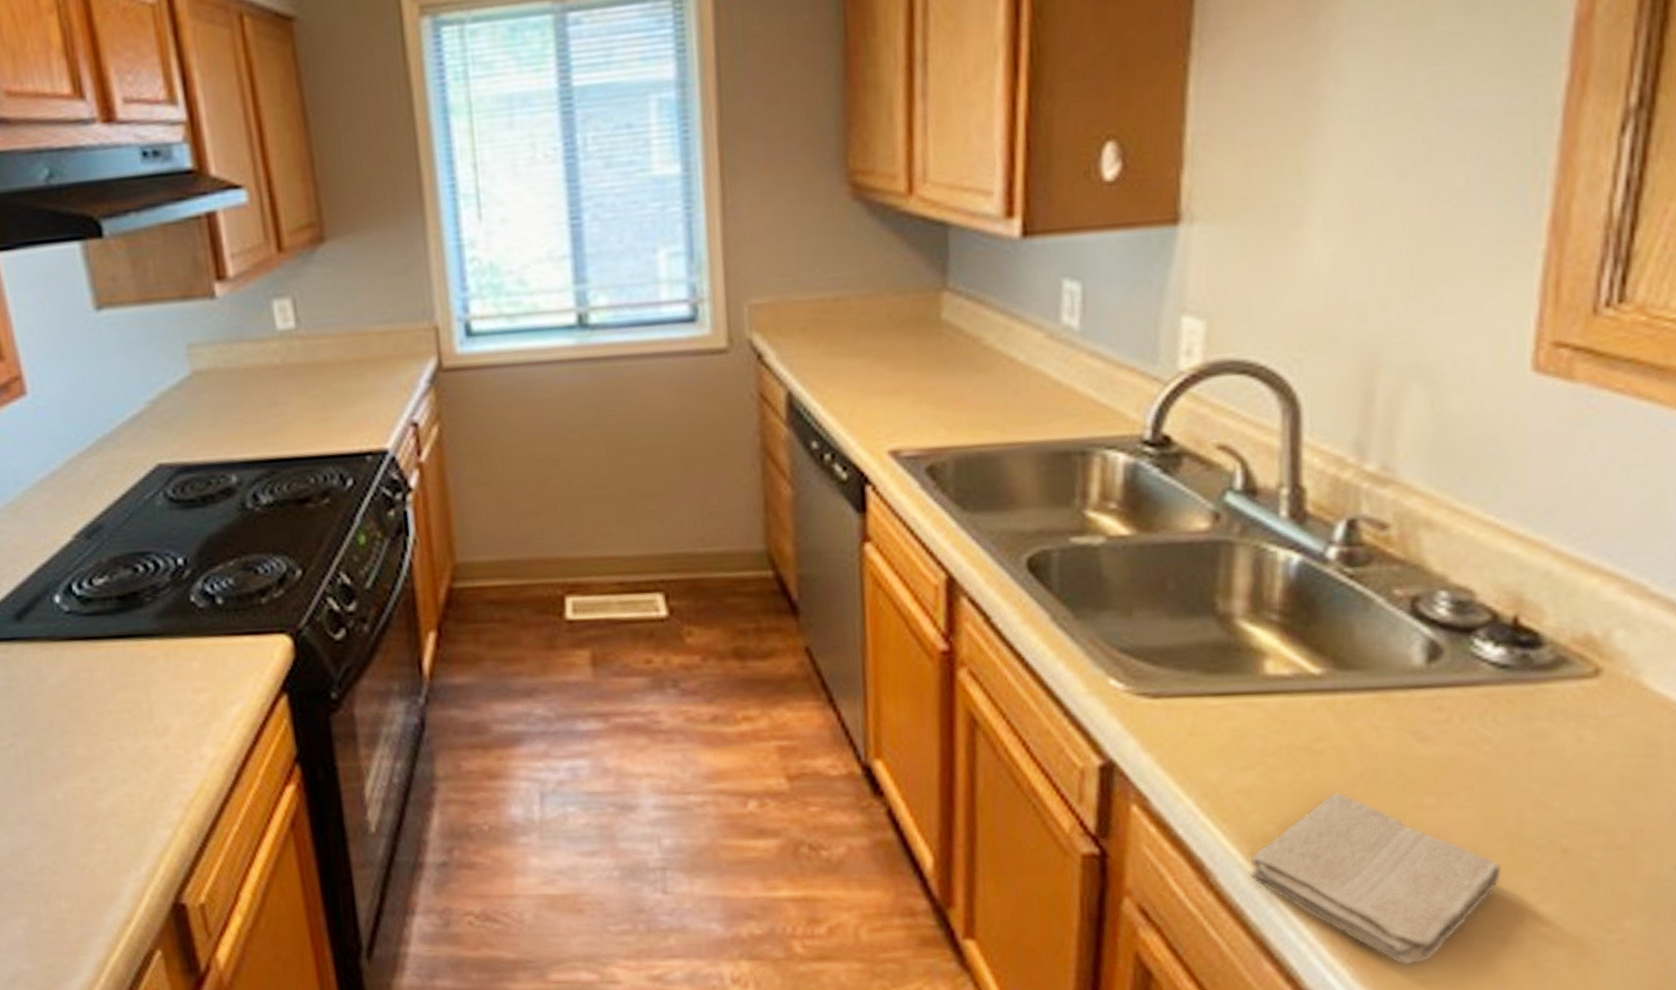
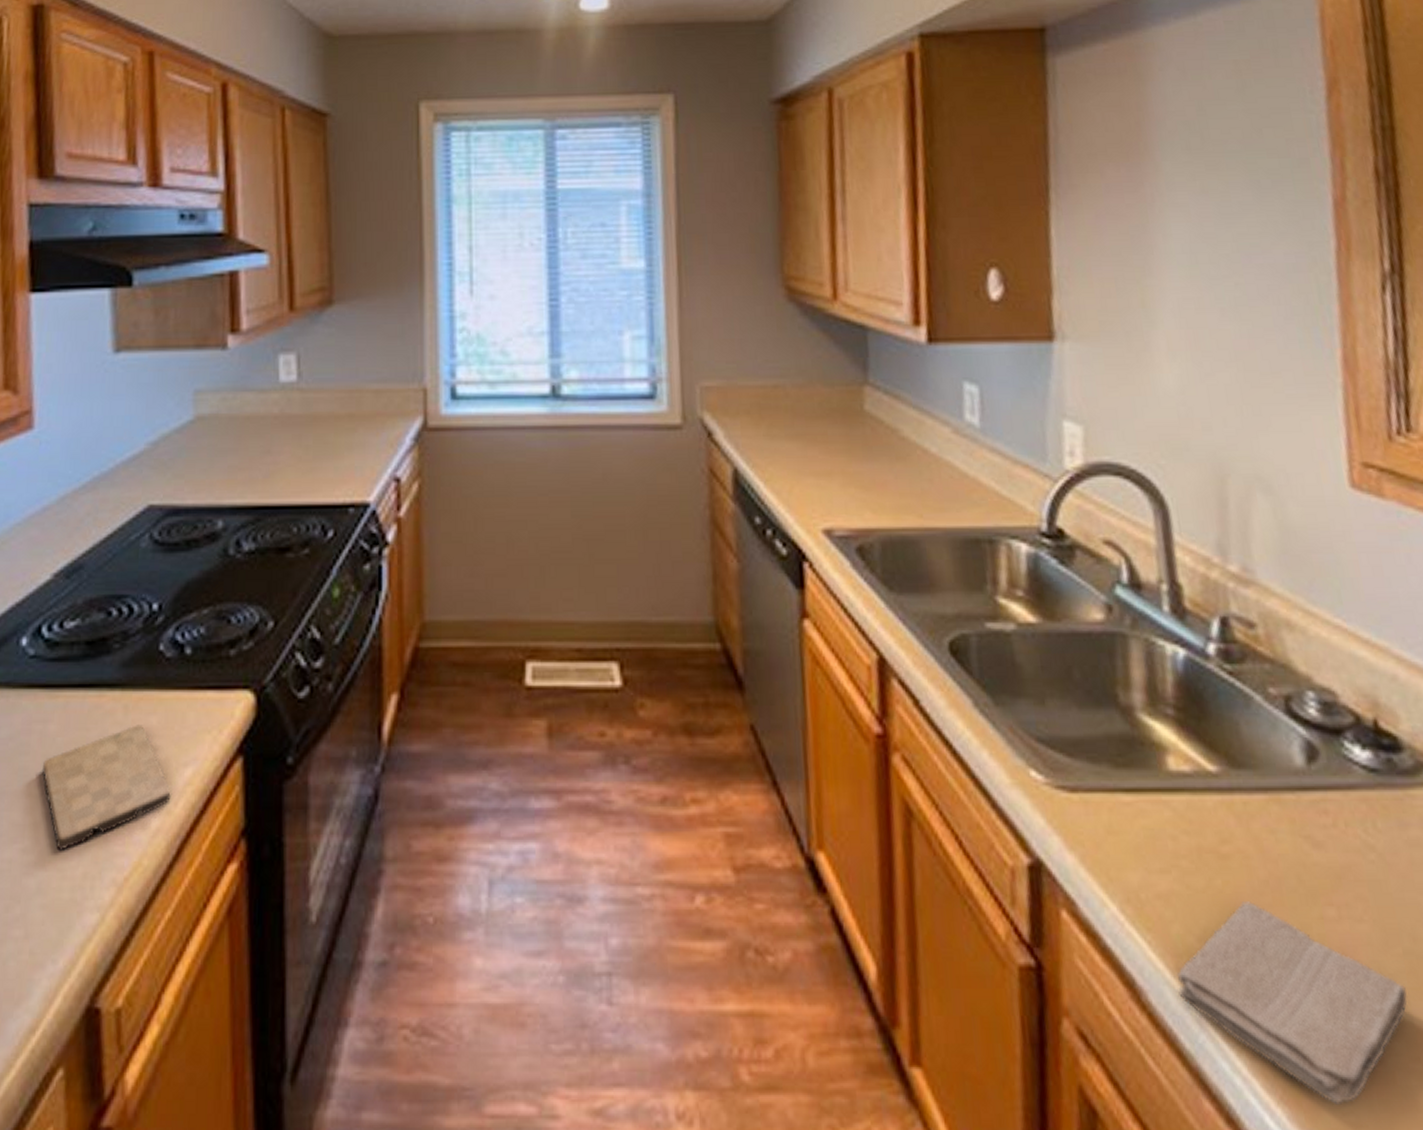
cutting board: none [96,669,223,779] -> present [43,725,171,851]

